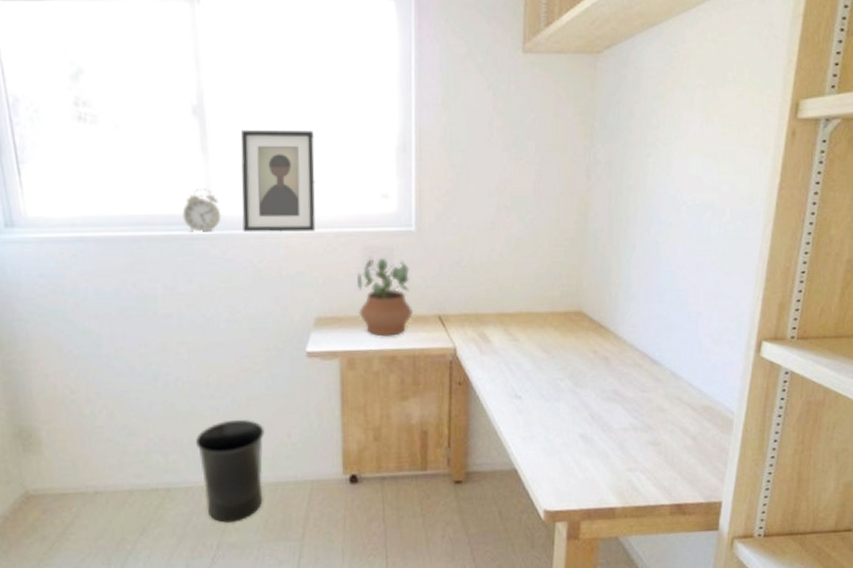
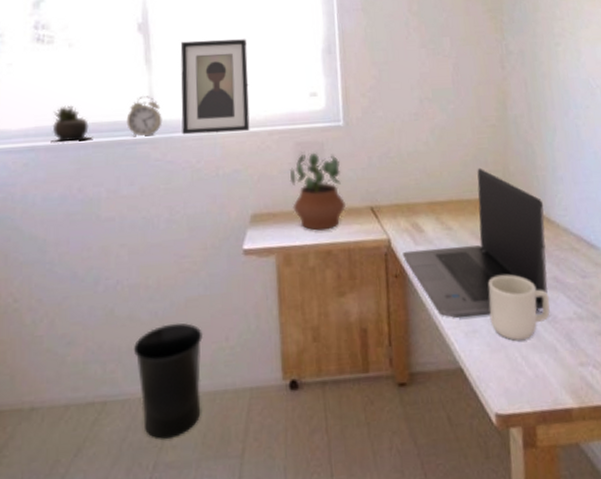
succulent plant: none [100,194,146,236] -> present [50,105,93,144]
laptop computer: none [467,281,613,424] -> present [402,167,548,318]
mug: none [548,386,607,447] -> present [488,274,550,341]

